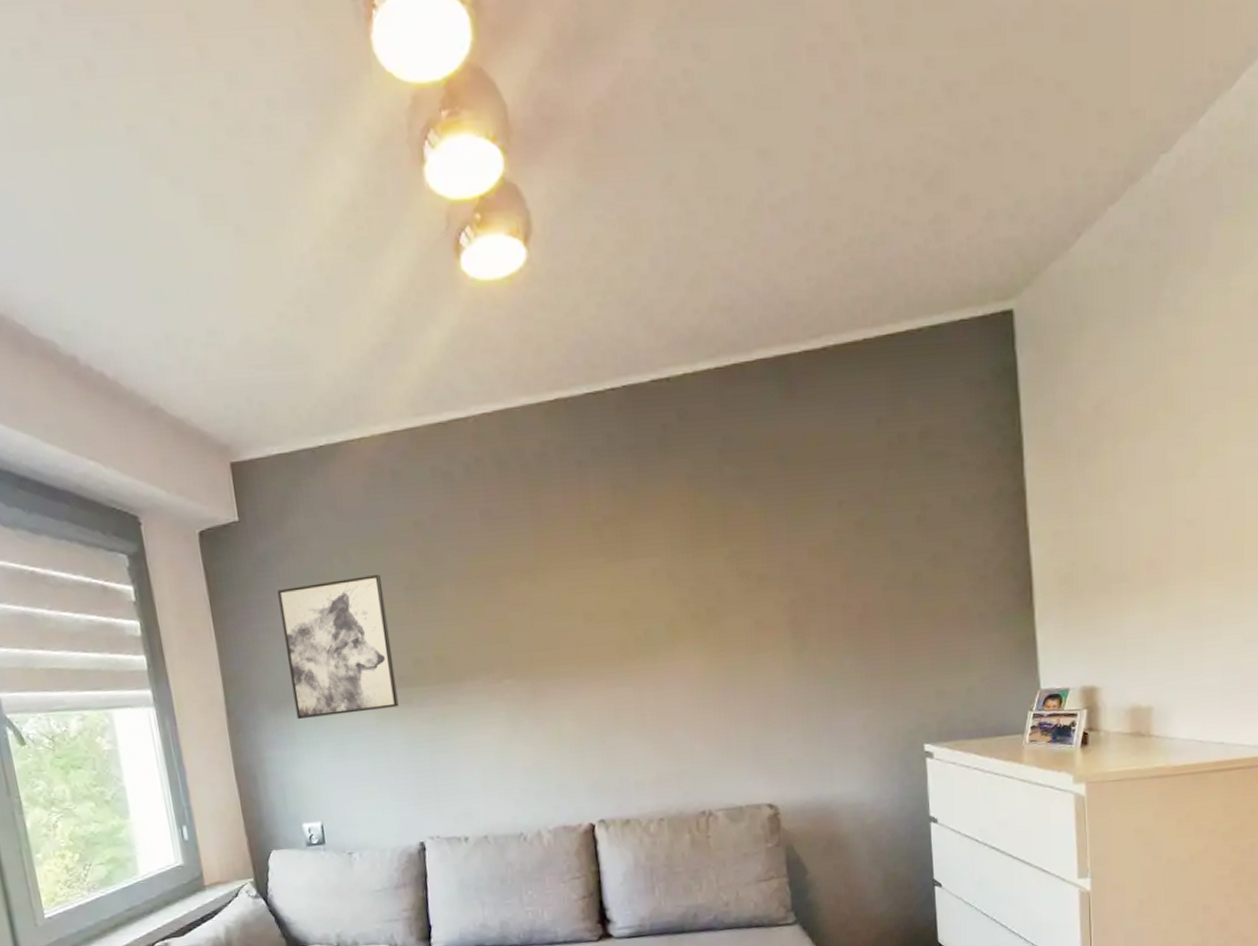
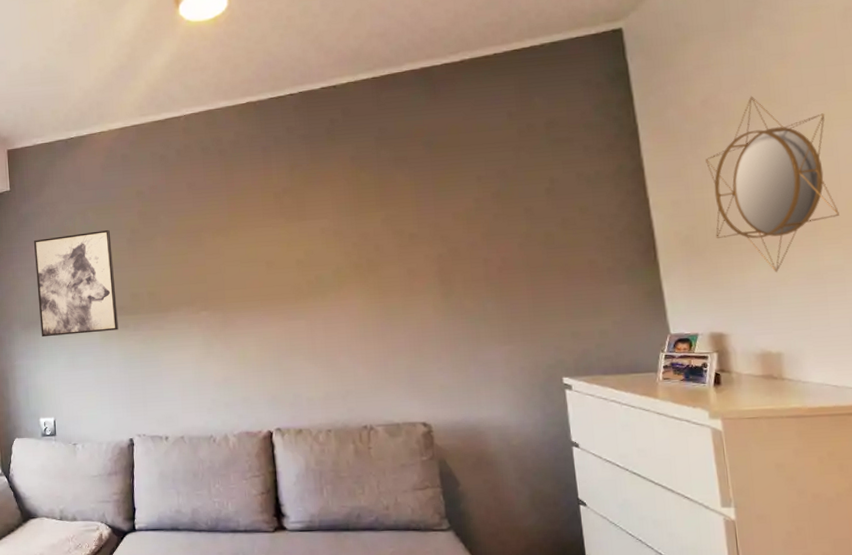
home mirror: none [1093,401,1224,615] -> present [705,96,839,272]

